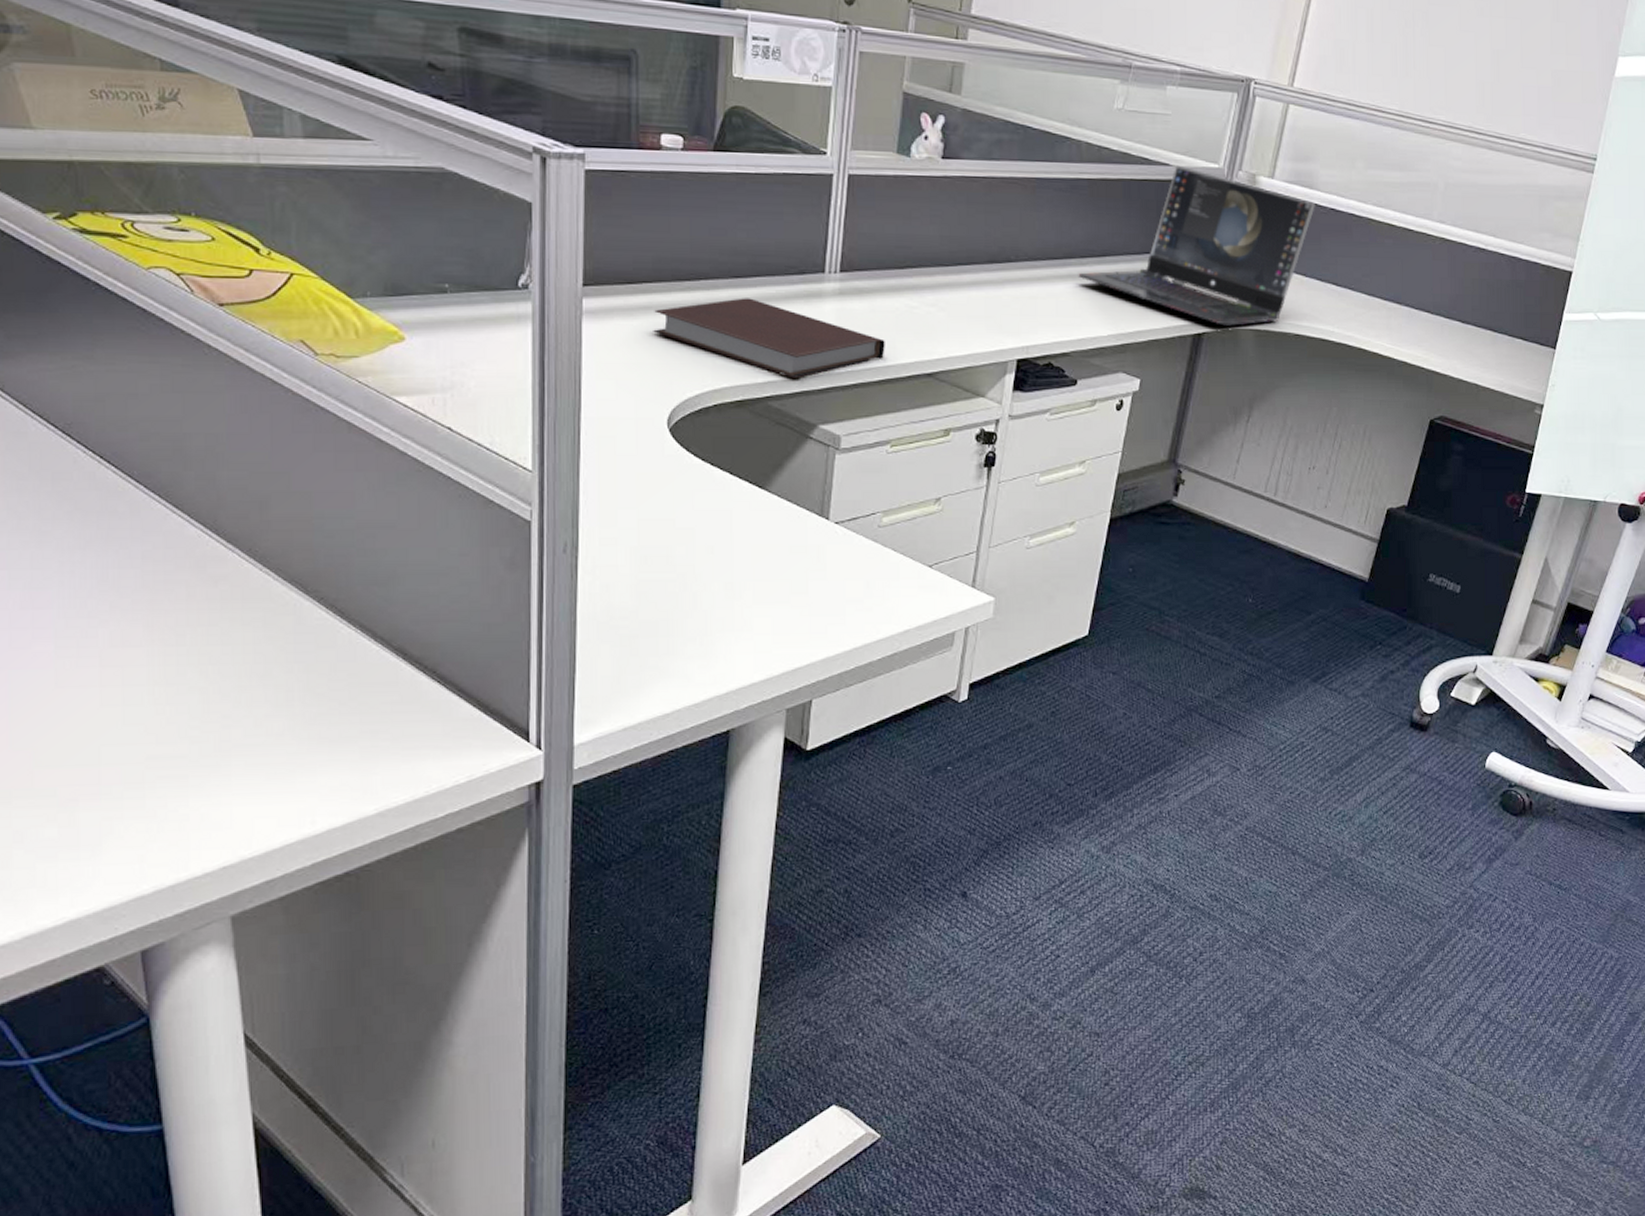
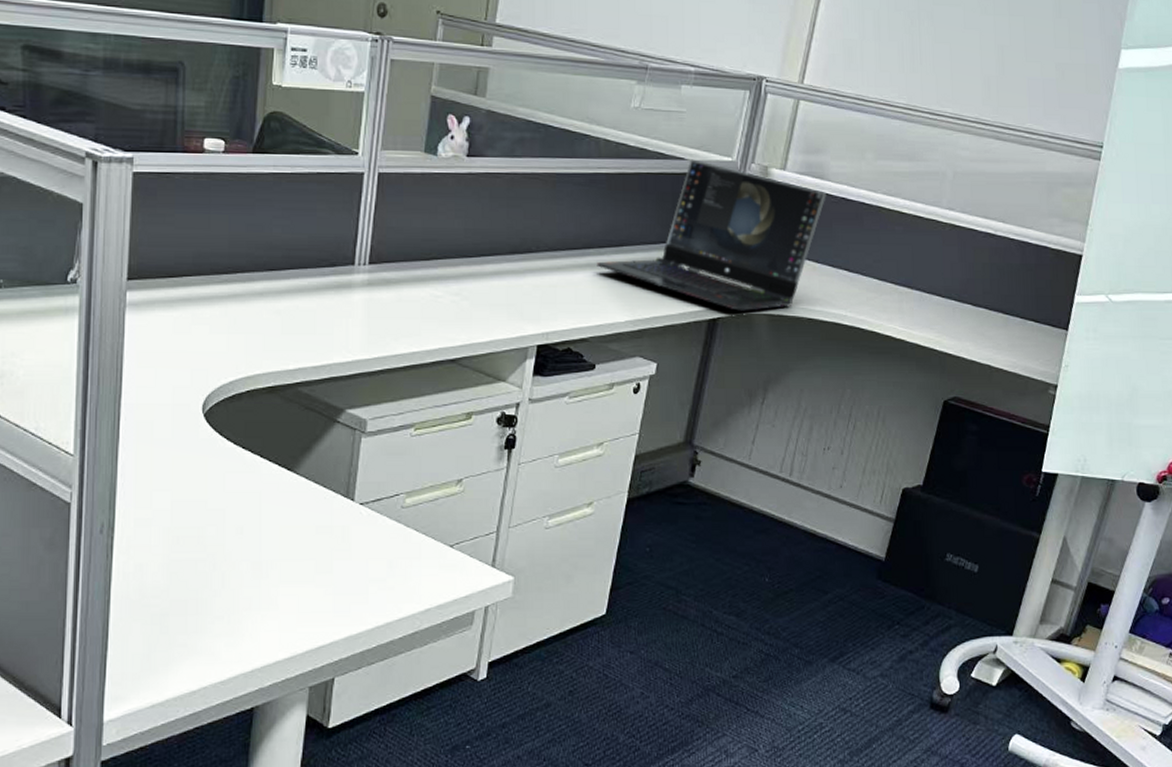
notebook: present [653,298,885,379] -> none [191,289,411,365]

